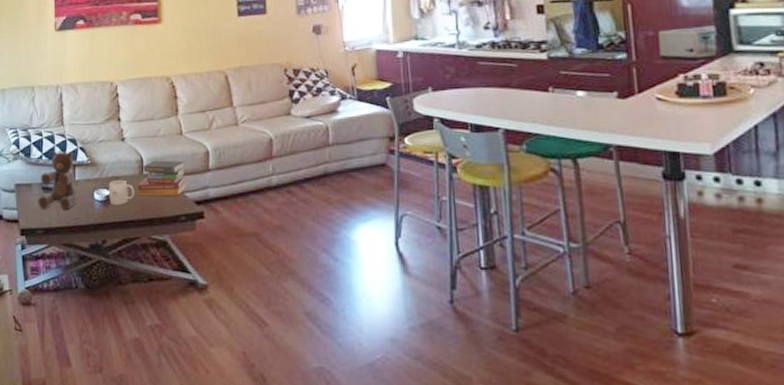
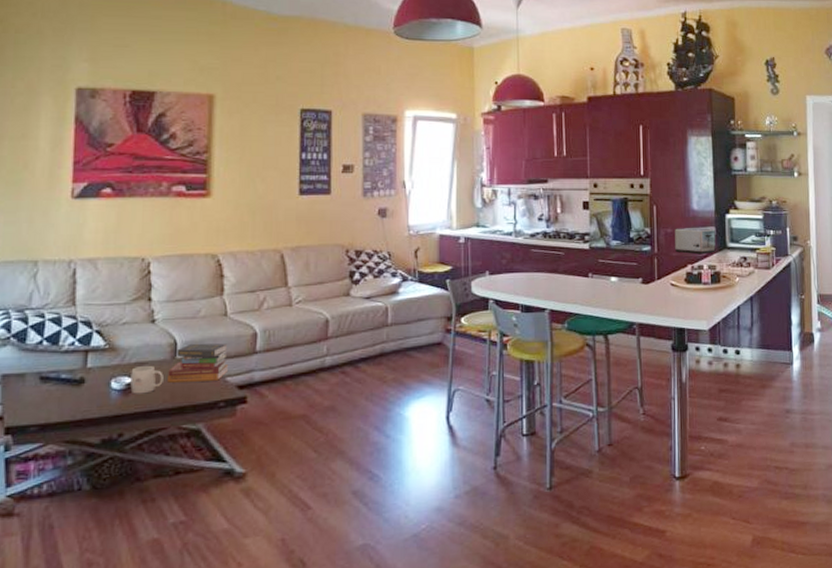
teddy bear: present [38,151,78,210] -> none [32,335,89,402]

